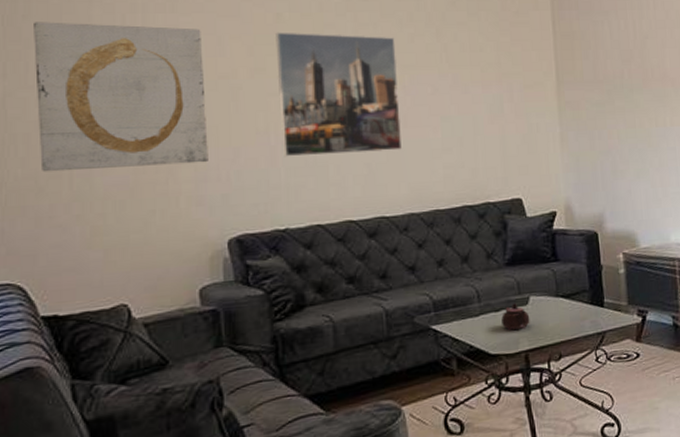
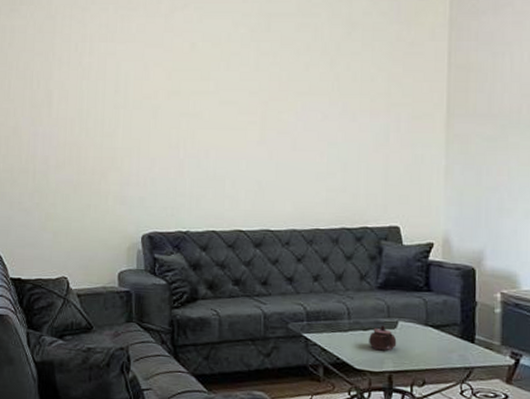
wall art: present [34,22,208,172] -> none [15,49,133,169]
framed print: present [276,32,402,157] -> none [189,59,292,171]

